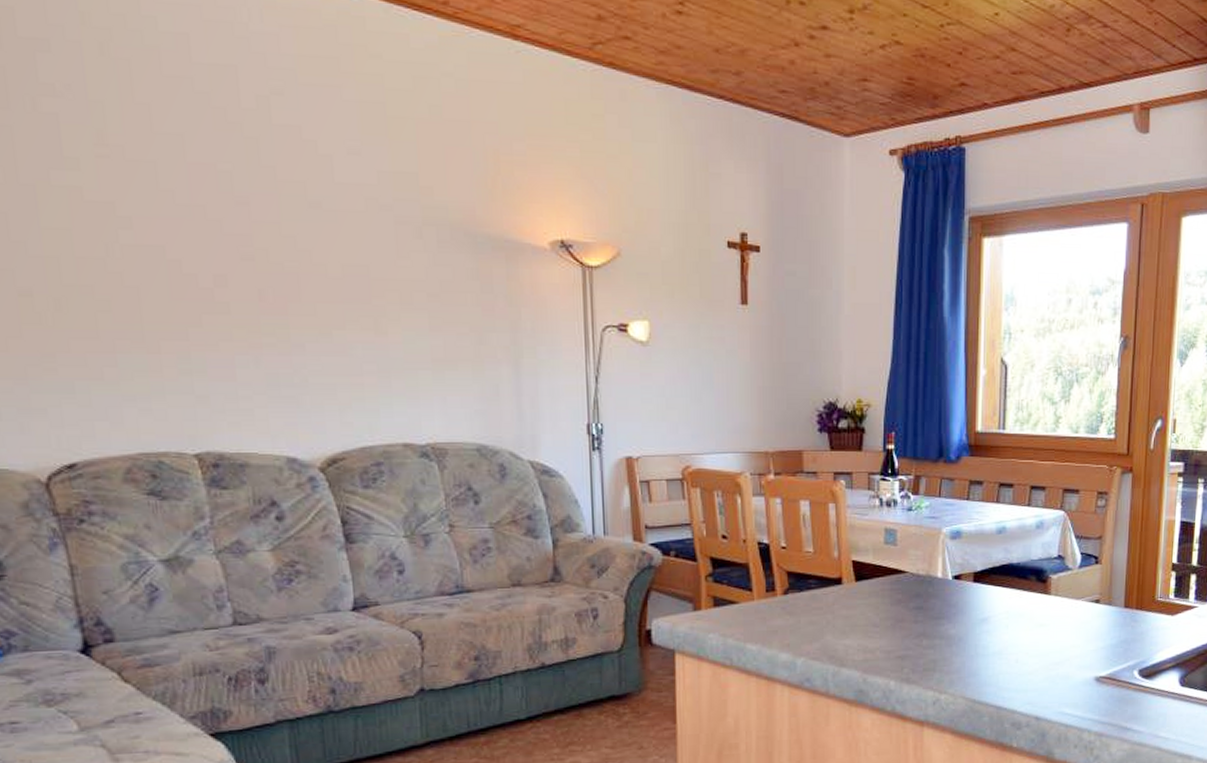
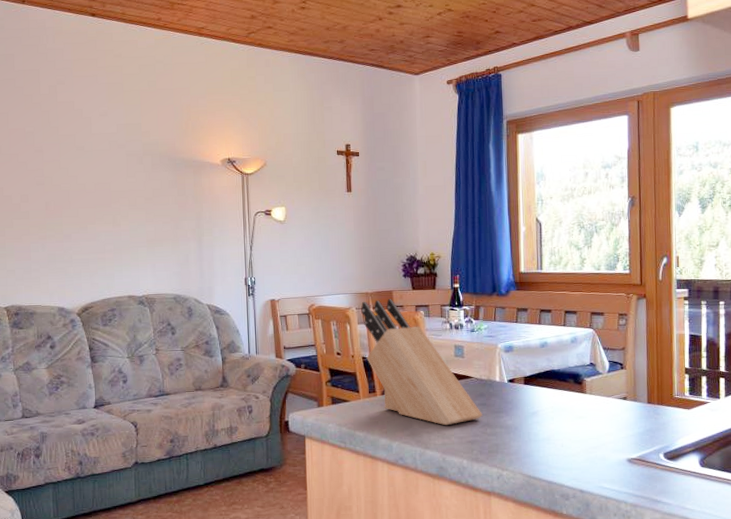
knife block: none [758,462,918,636] -> present [361,299,483,426]

